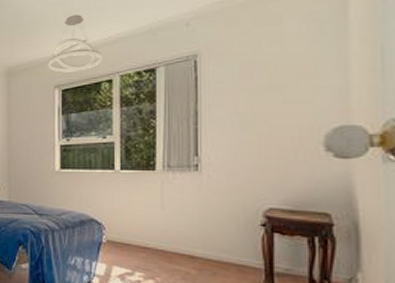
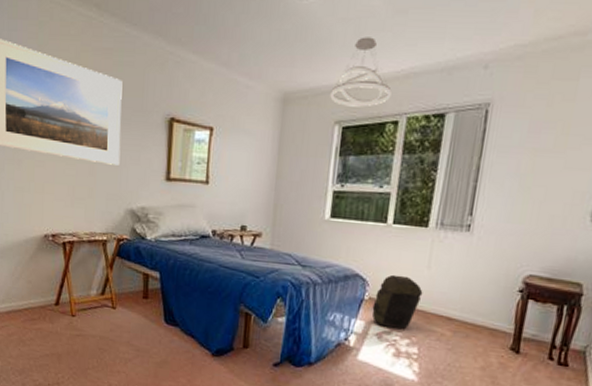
backpack: none [111,217,160,269] -> present [372,274,423,329]

